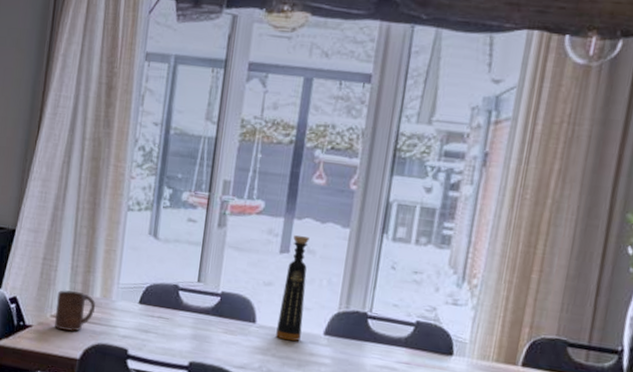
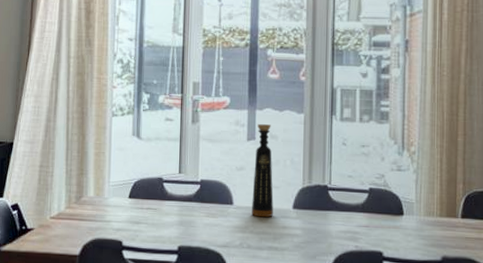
cup: present [54,290,96,332] -> none [53,193,91,231]

